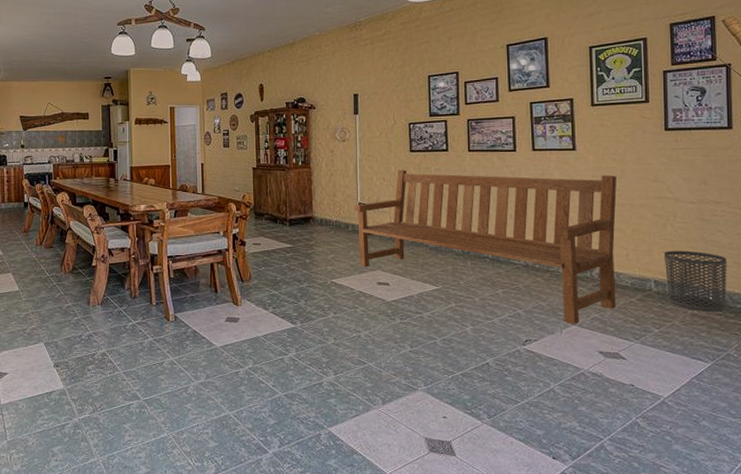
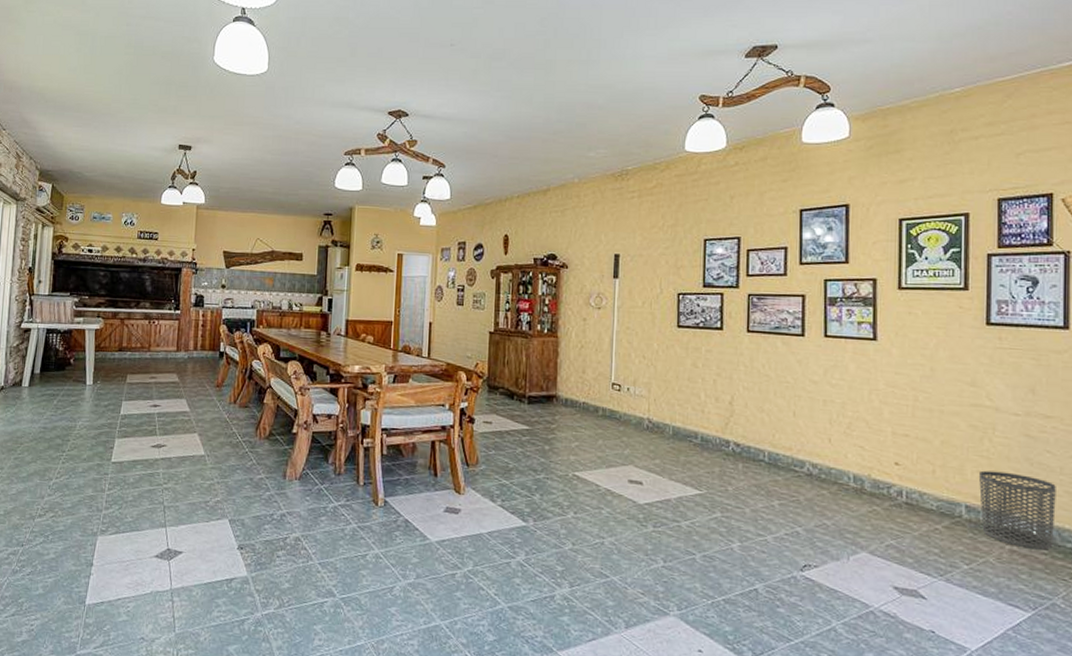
bench: present [355,169,617,325] -> none [607,347,924,552]

